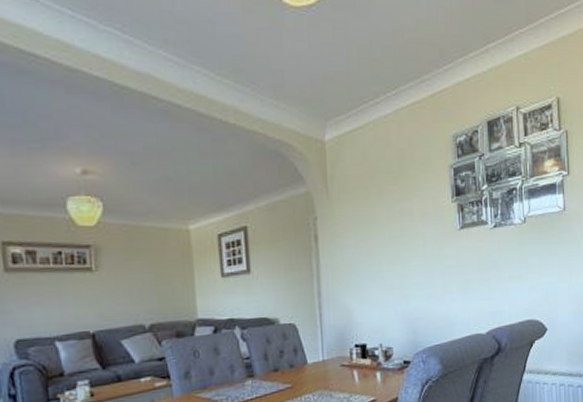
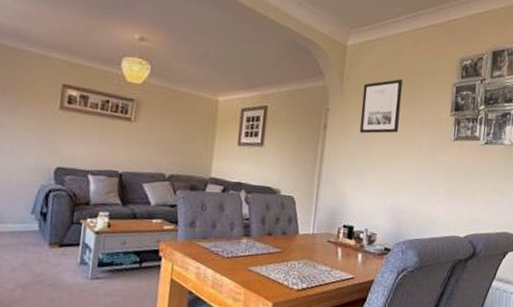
wall art: none [352,169,399,239] -> present [360,78,403,134]

